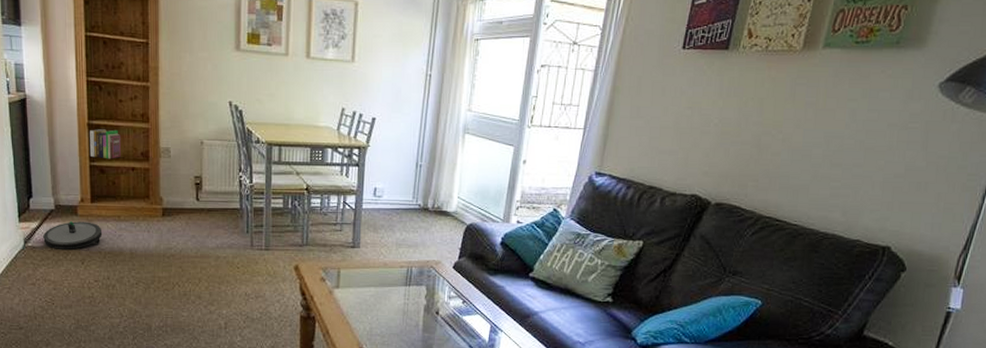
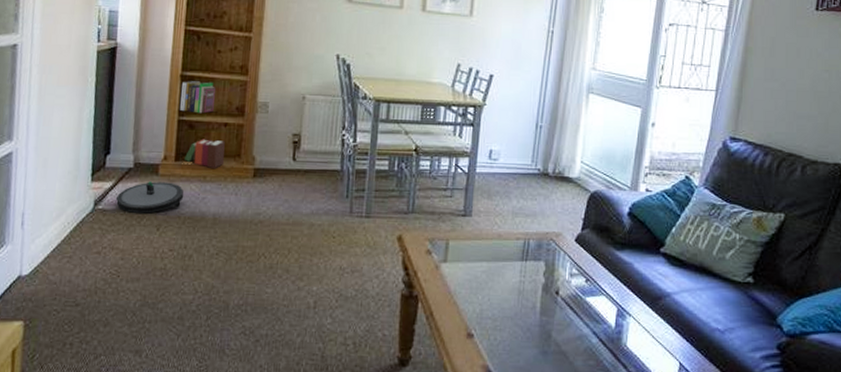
books: none [98,182,135,210] -> present [184,139,225,169]

